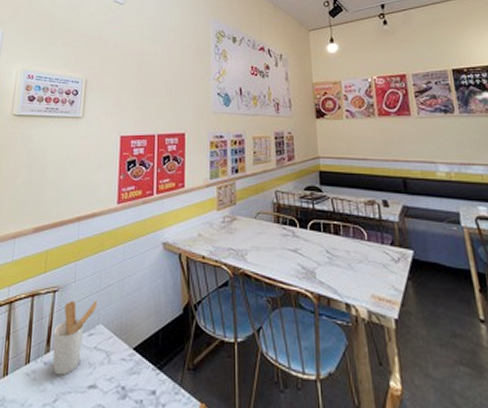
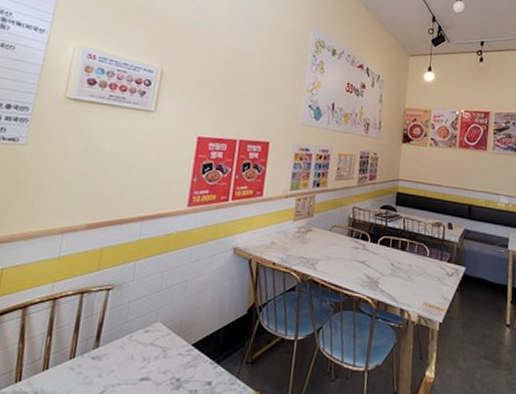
utensil holder: present [52,300,98,376] -> none [101,299,158,369]

